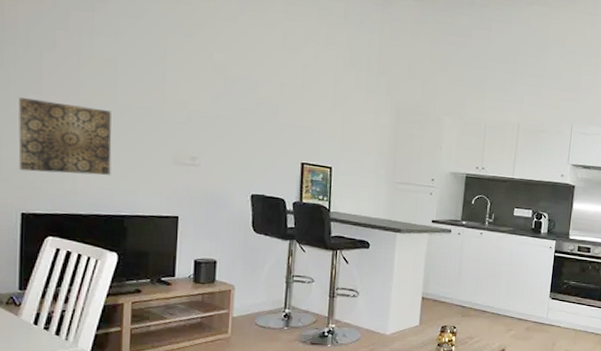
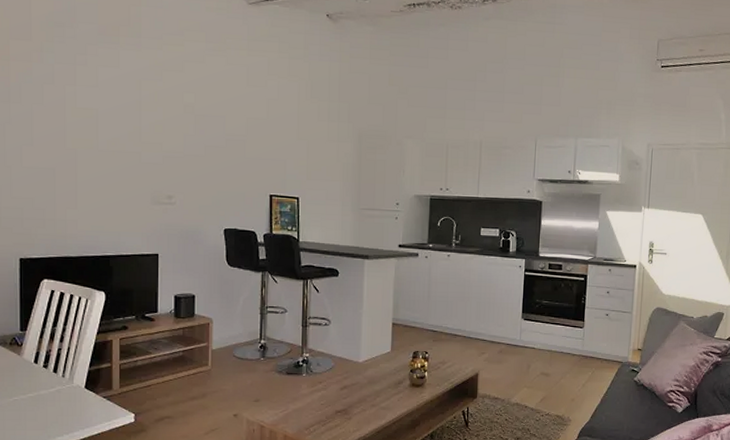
wall art: present [18,98,112,175] -> none [14,150,96,219]

